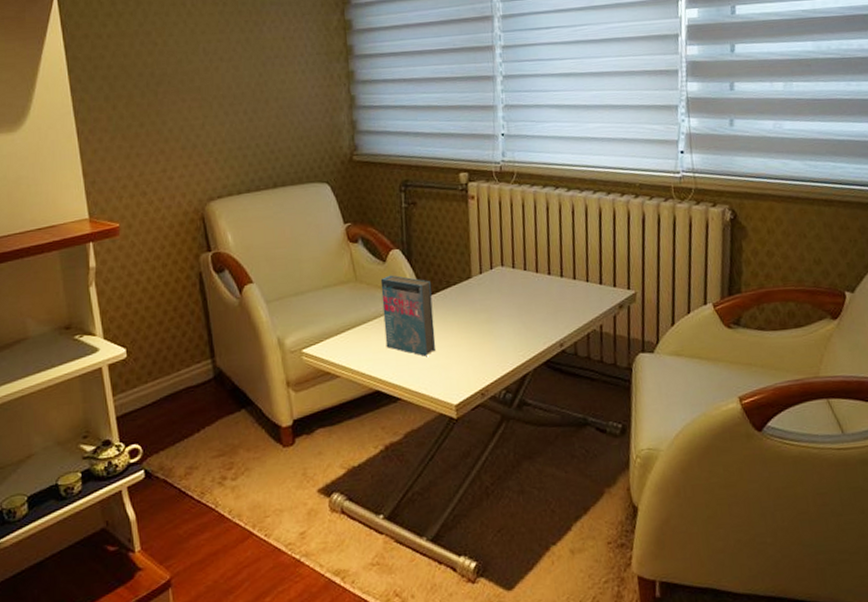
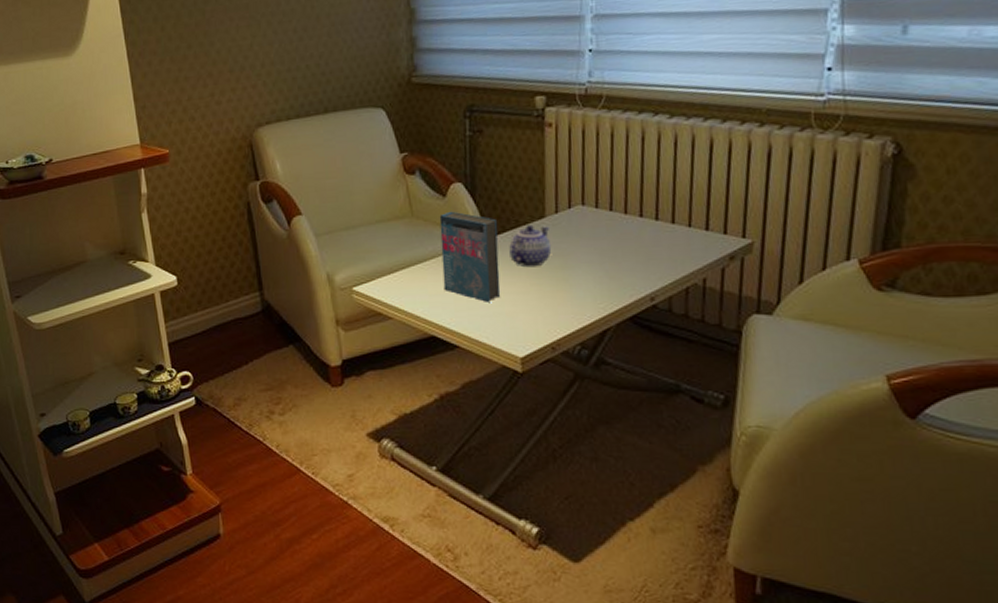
teapot: none [442,285,478,323] -> present [509,225,552,268]

